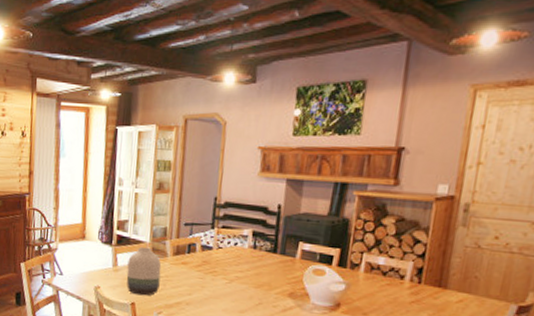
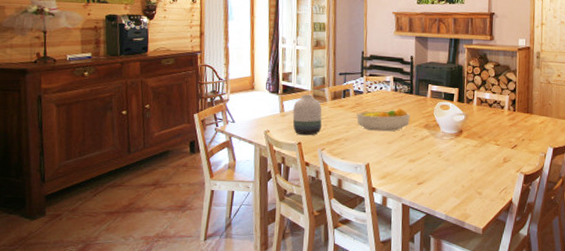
fruit bowl: none [202,270,271,298] -> present [357,108,410,132]

